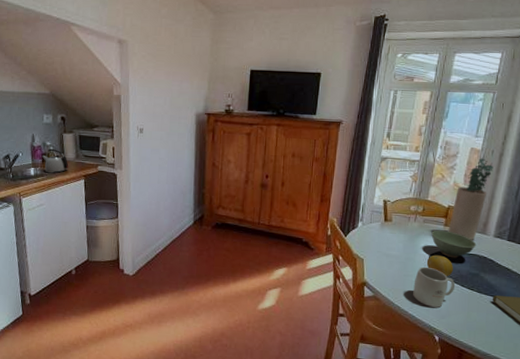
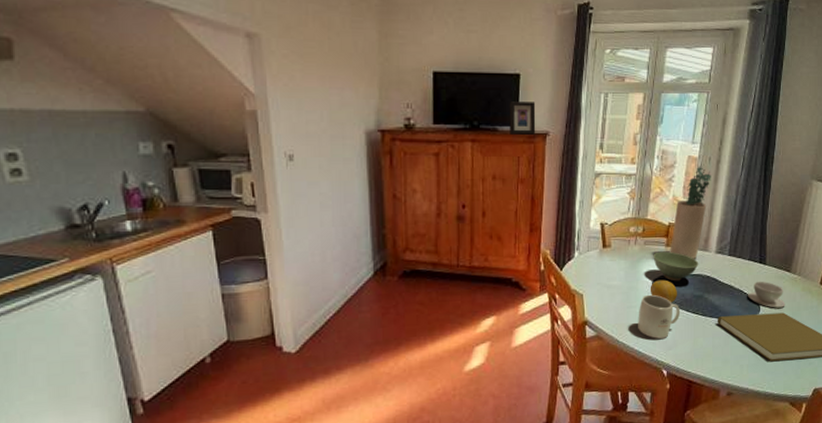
kettle: present [42,148,69,173] -> none [142,191,187,226]
picture frame: none [309,95,333,122] -> present [509,101,536,135]

